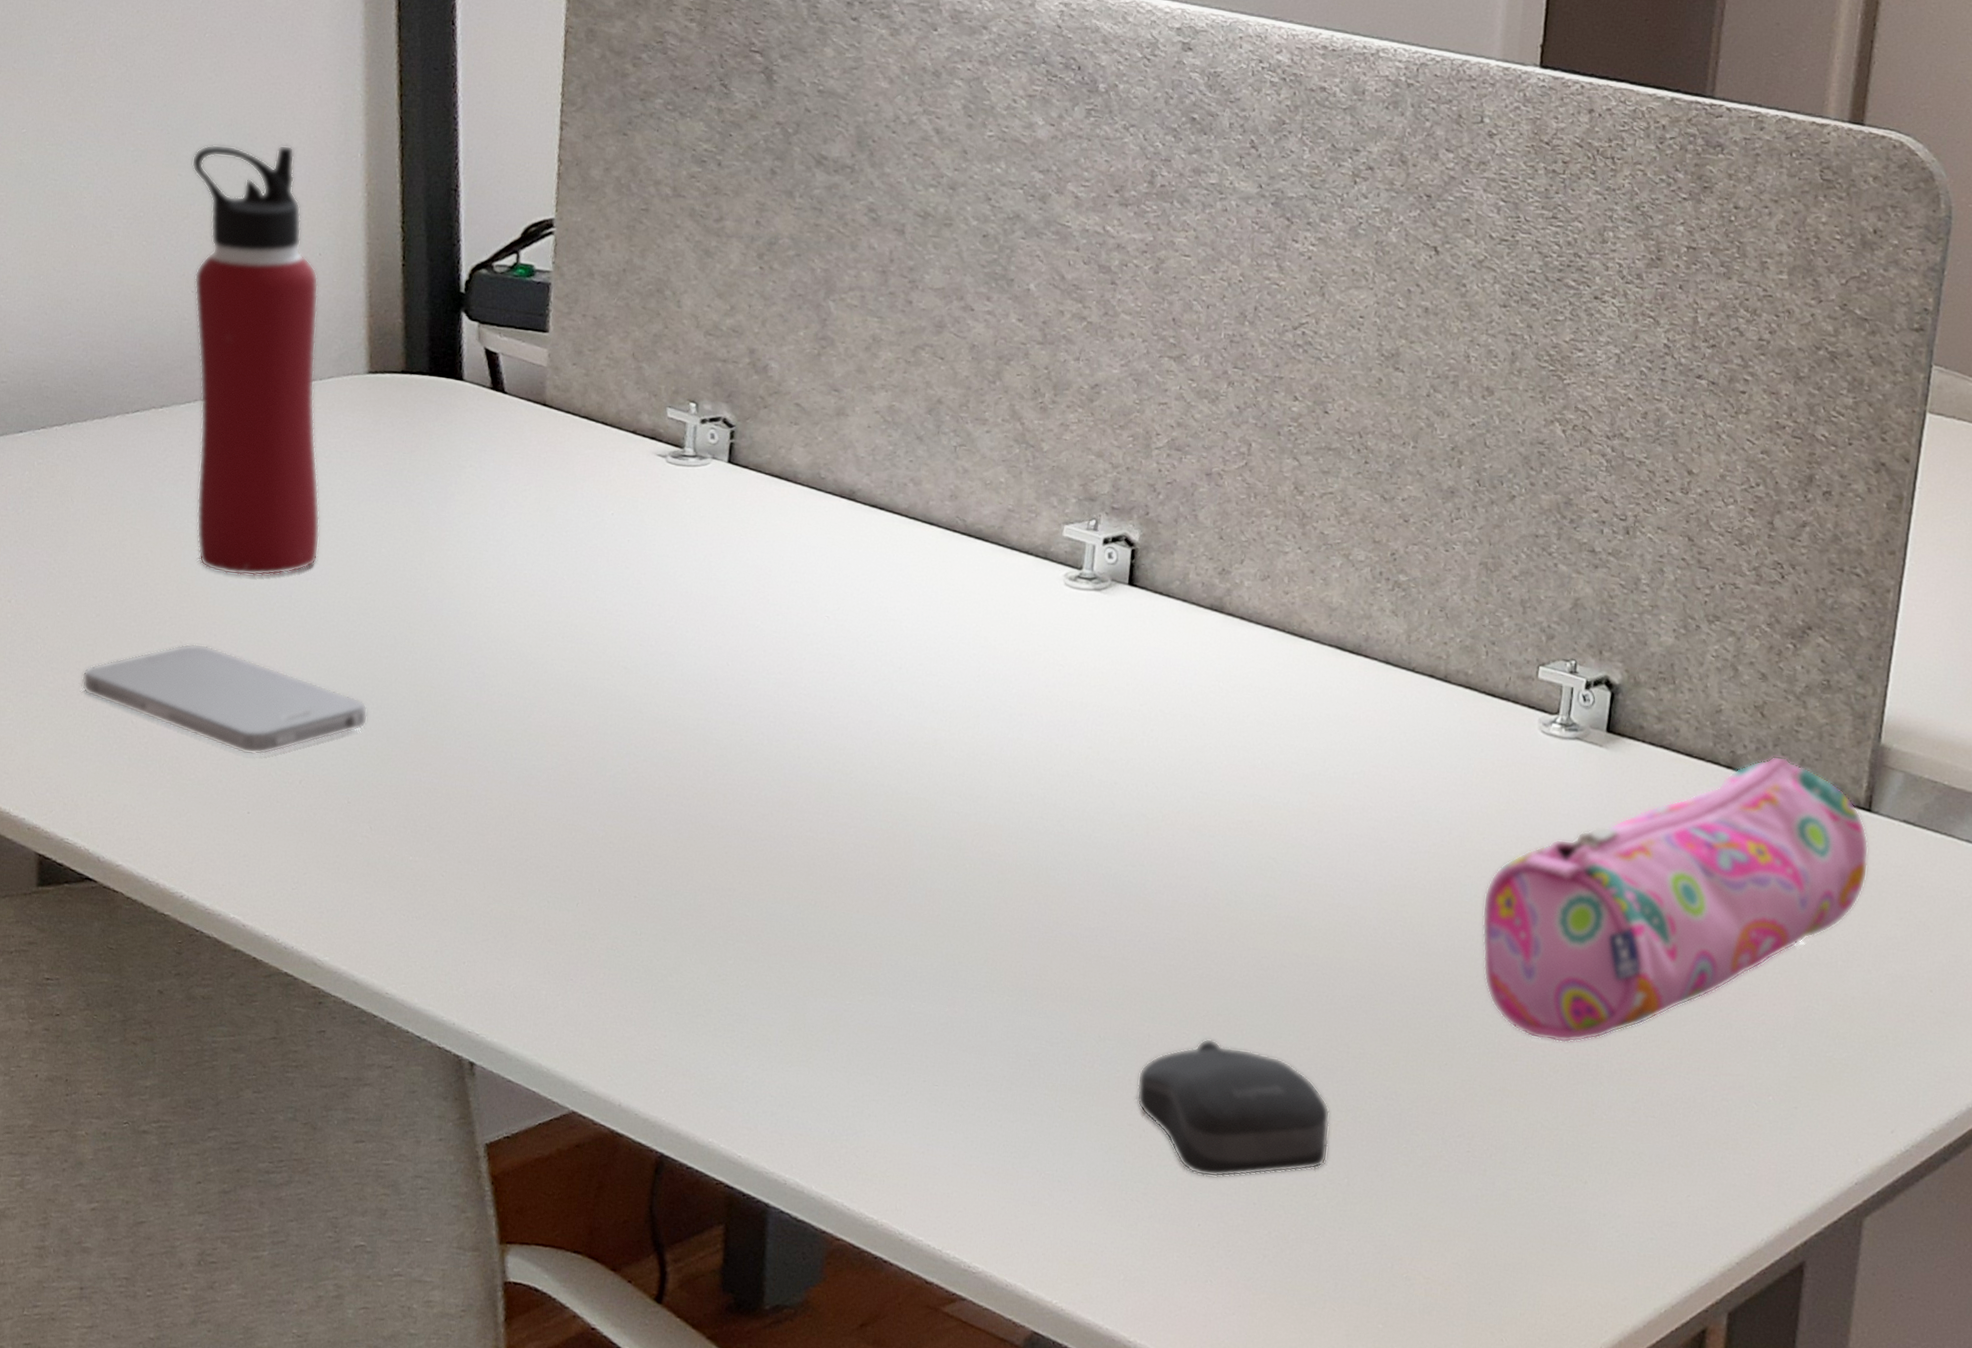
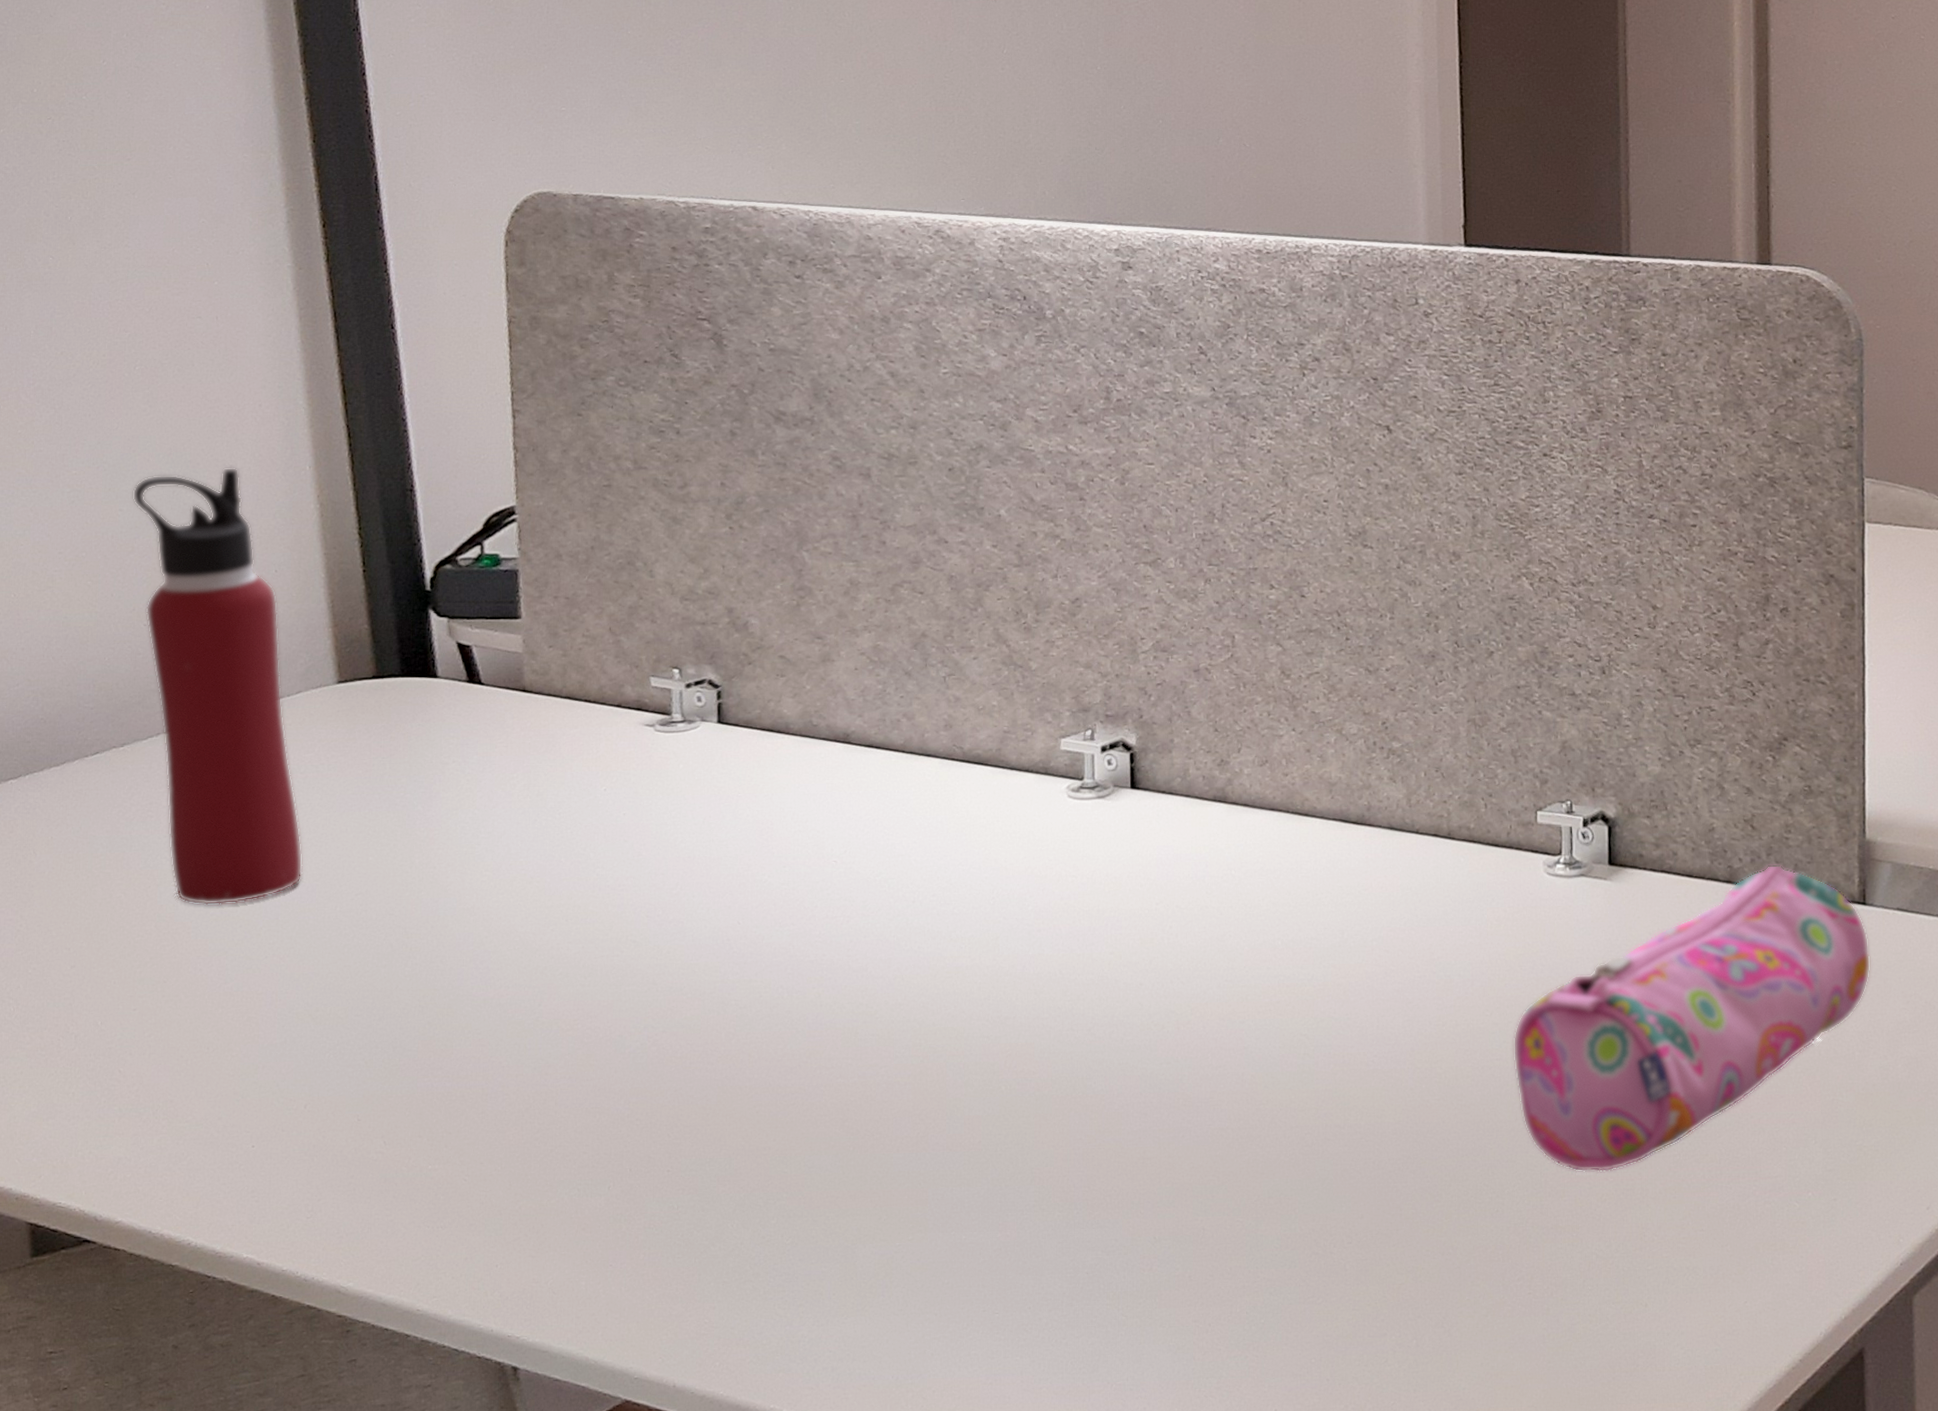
smartphone: present [81,643,368,756] -> none [60,980,371,1087]
computer mouse: present [1136,1038,1331,1178] -> none [1197,1222,1394,1361]

